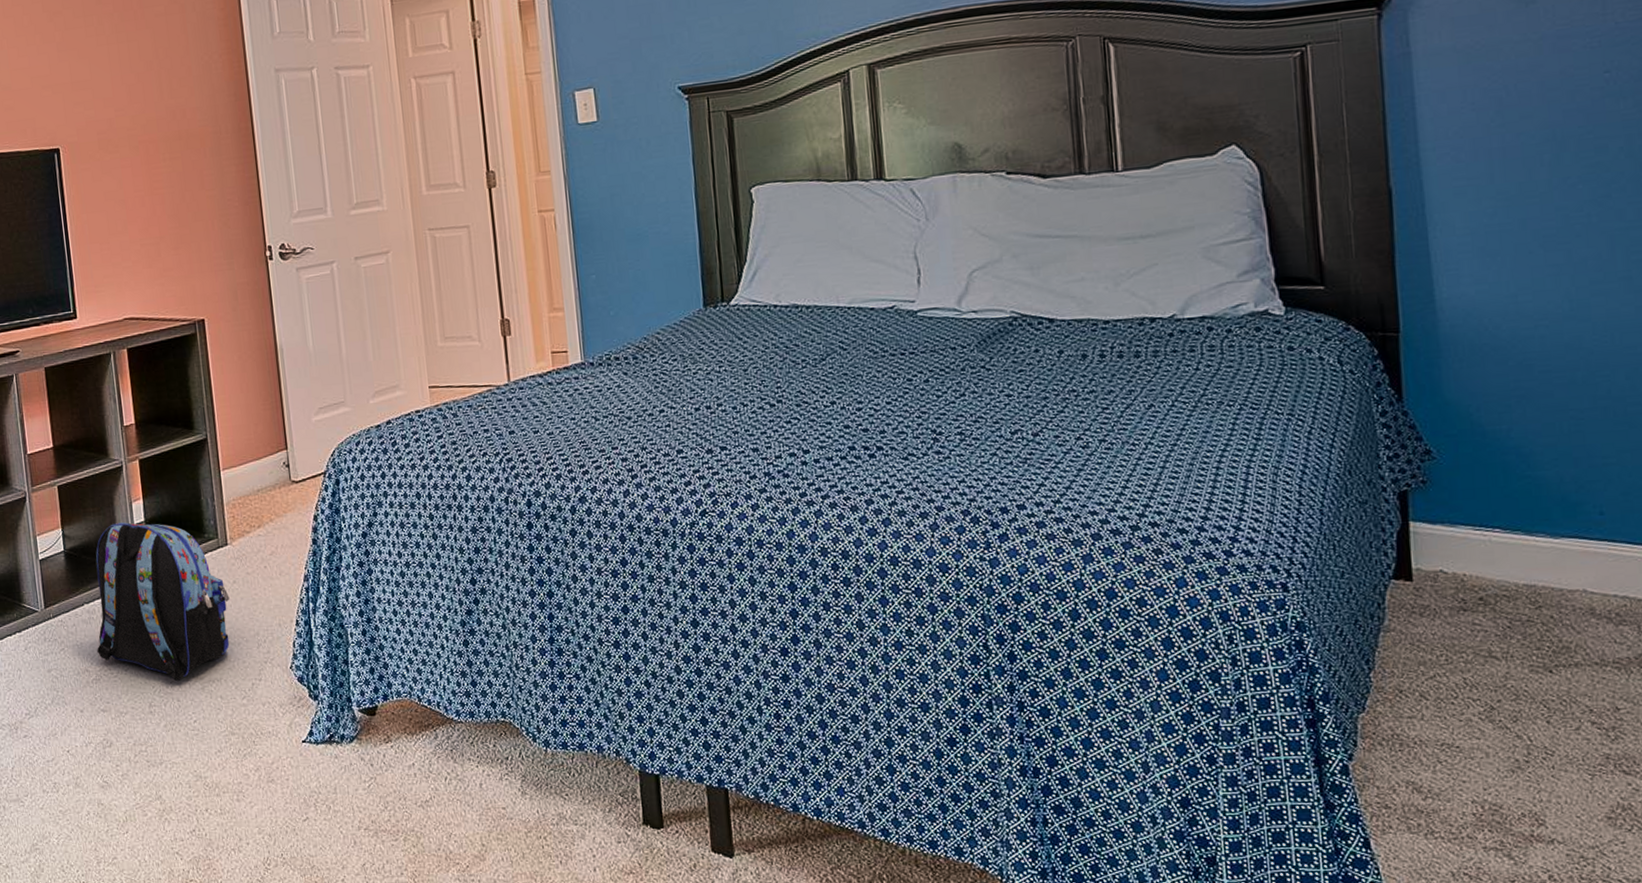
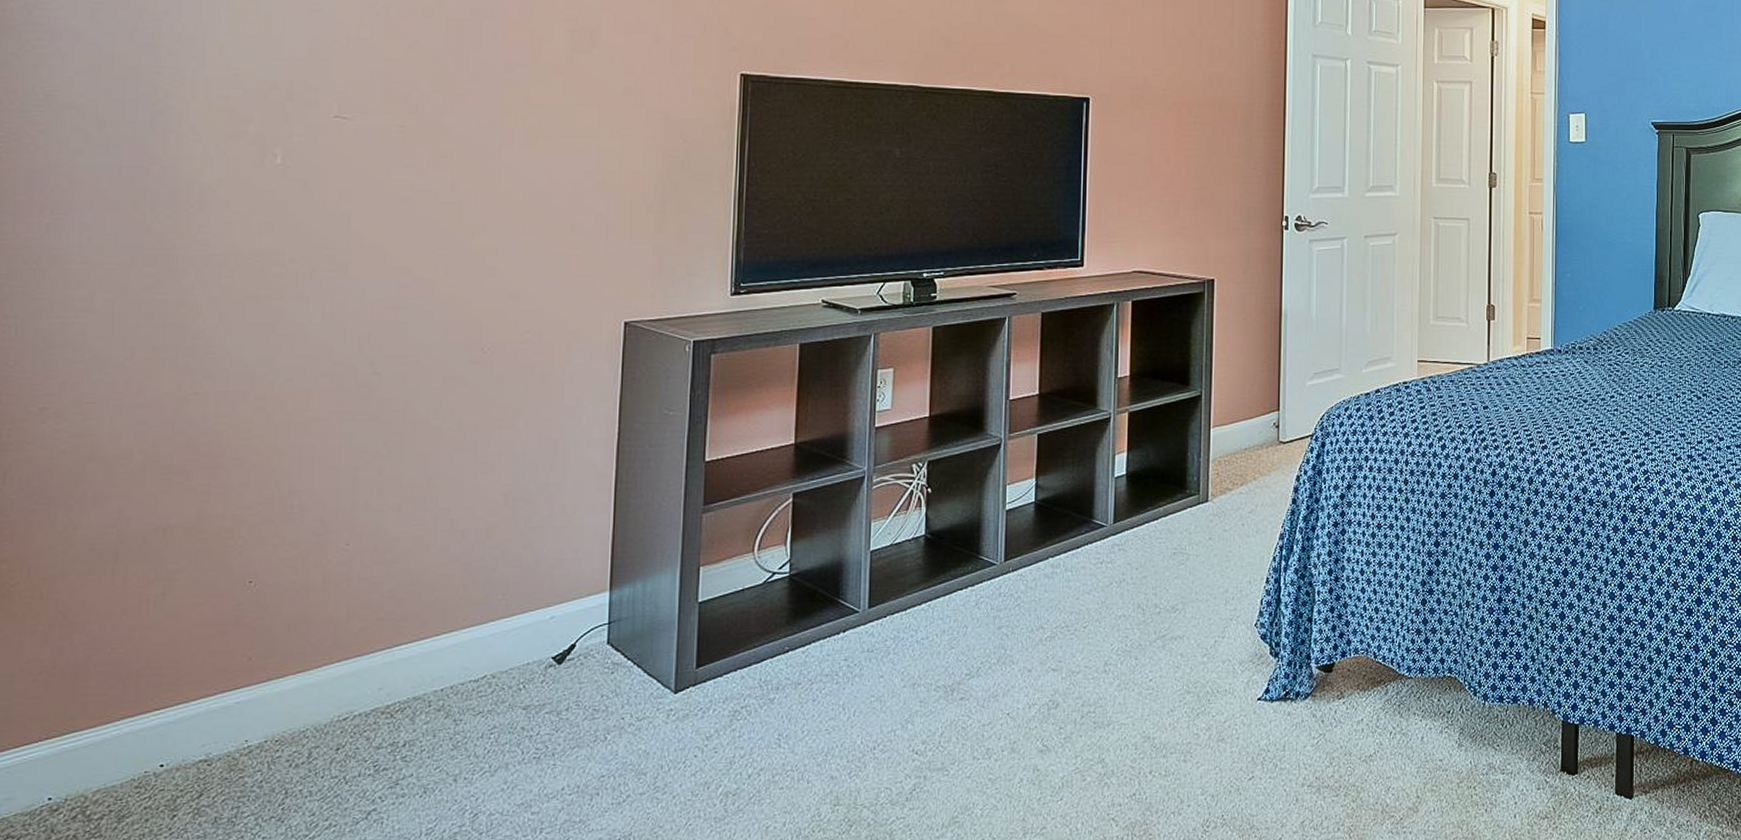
backpack: present [96,521,230,681] -> none [1056,474,1203,638]

